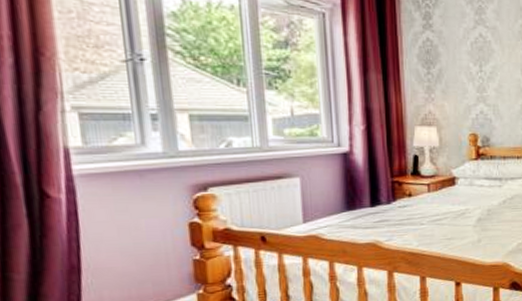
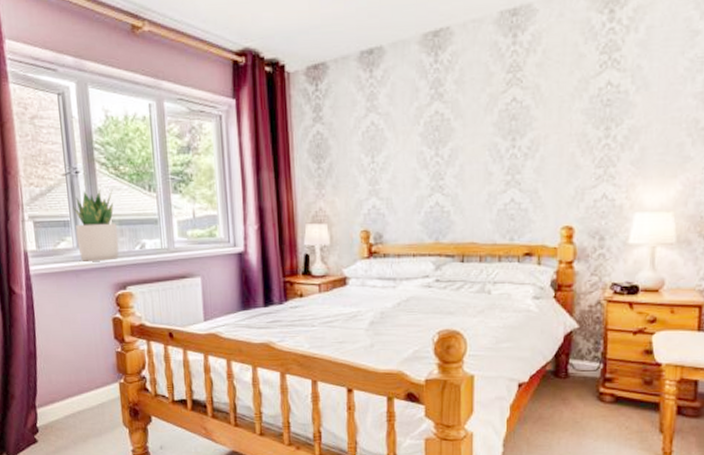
planter: none [135,80,198,161] -> present [73,189,119,262]

